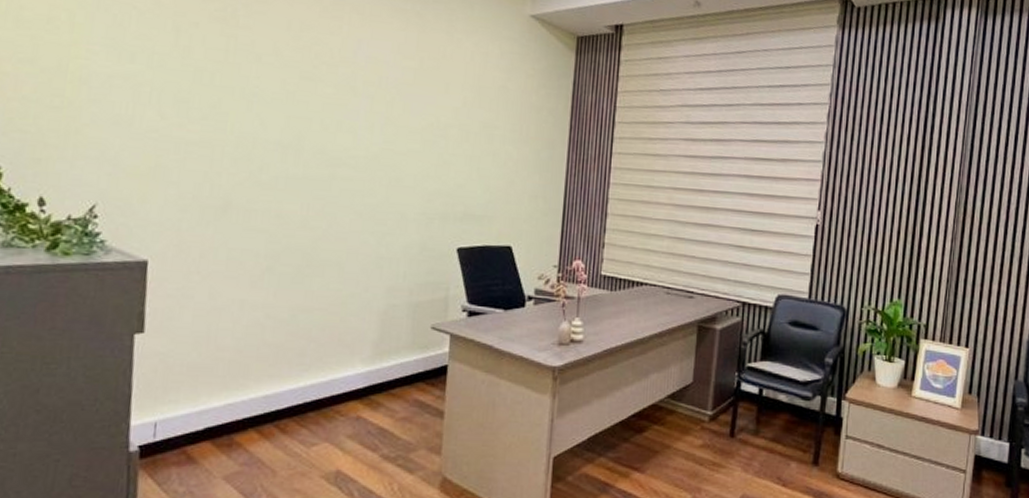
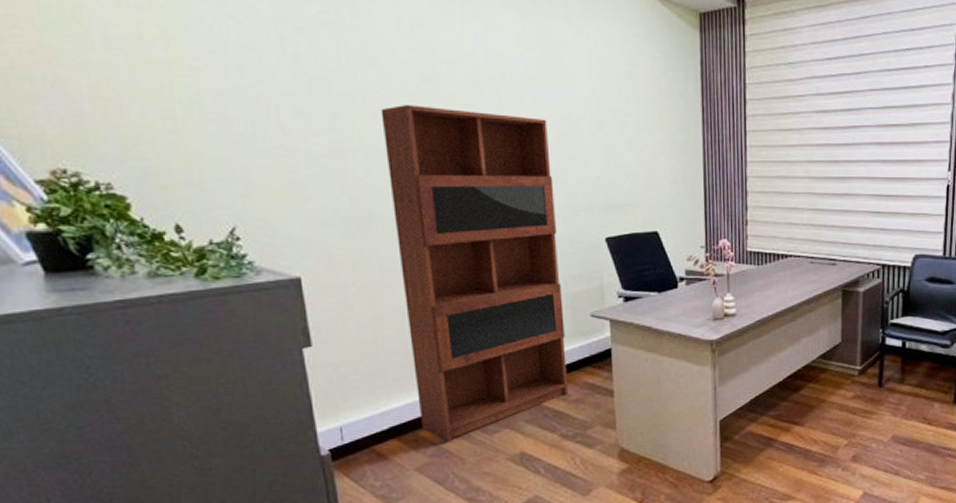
bookcase: none [238,101,415,450] -> present [380,105,568,442]

